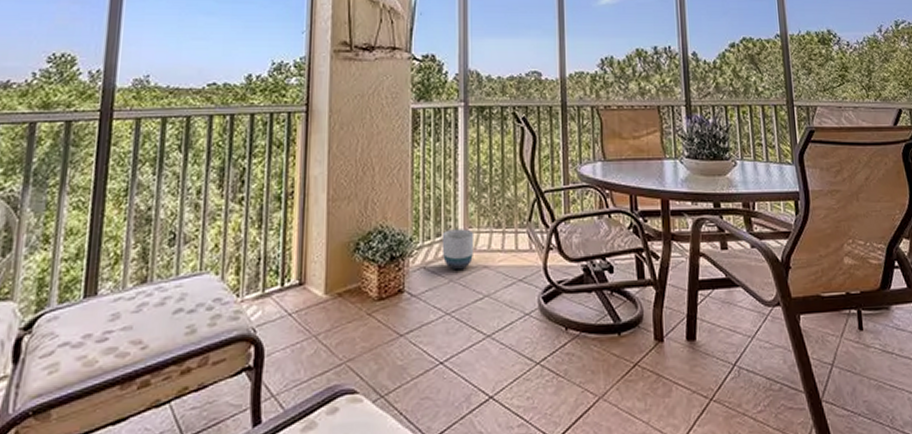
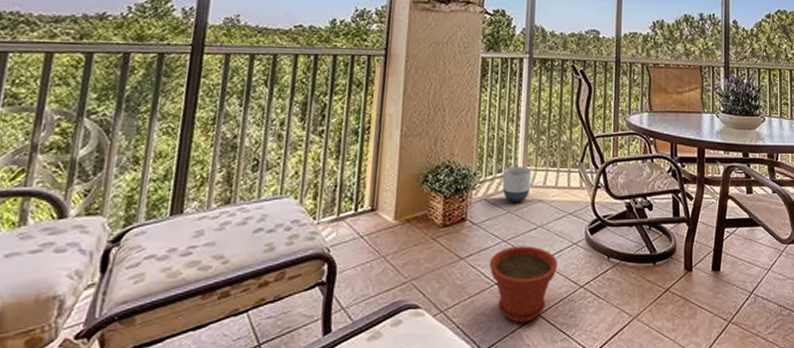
plant pot: none [431,318,510,408] -> present [488,246,558,324]

